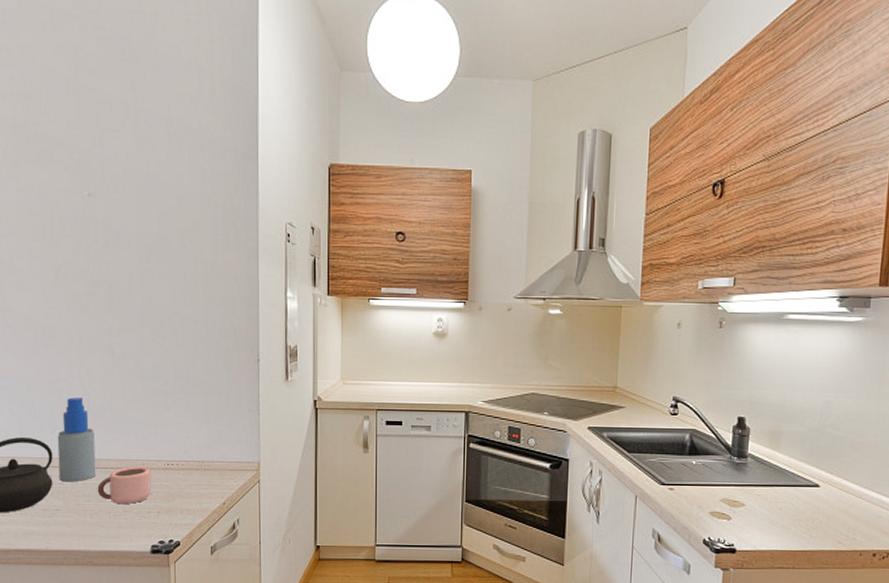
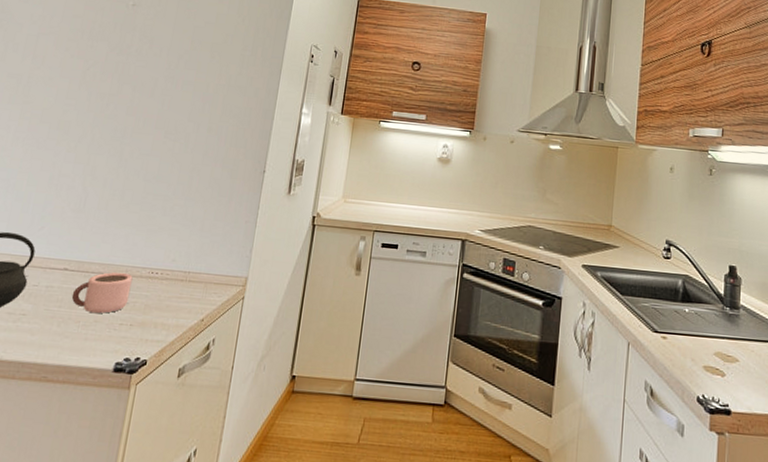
spray bottle: present [57,397,96,482] -> none [34,194,84,285]

